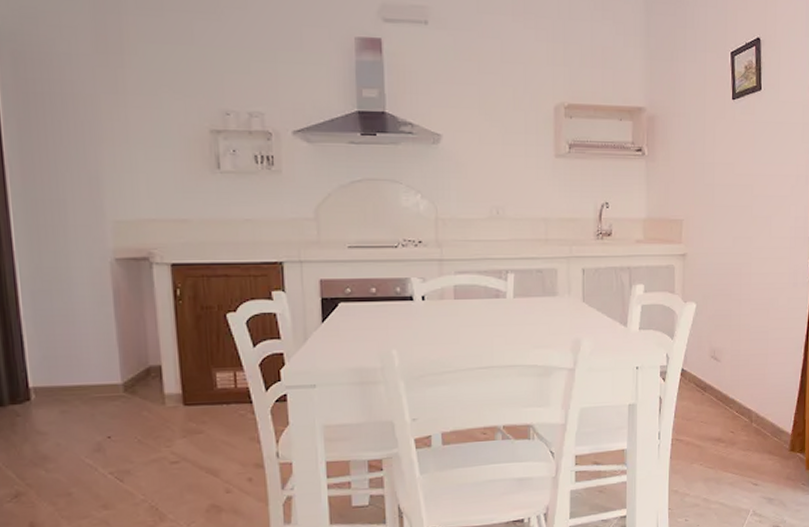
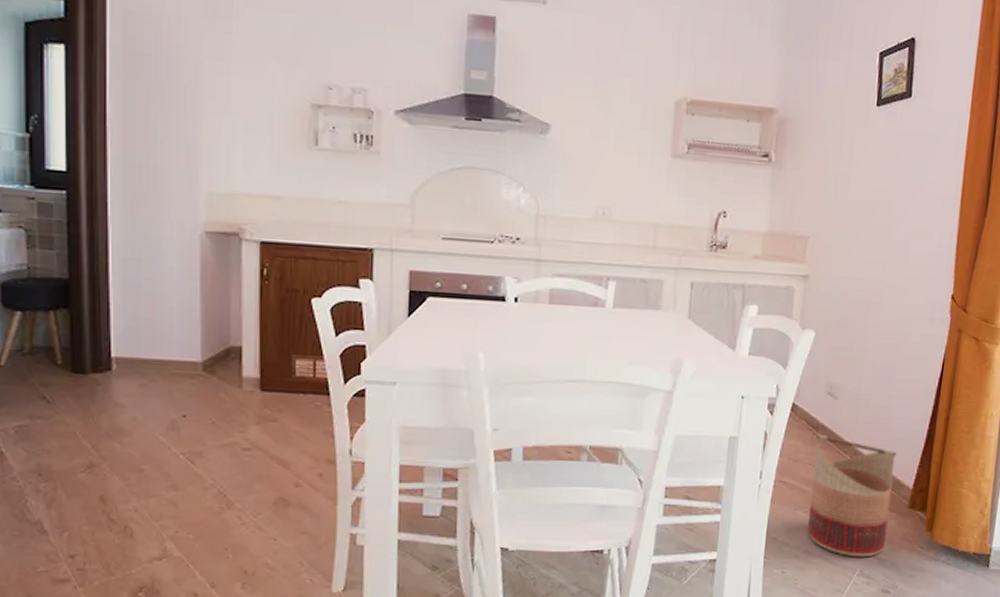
basket: none [704,394,776,500] -> present [807,435,897,557]

